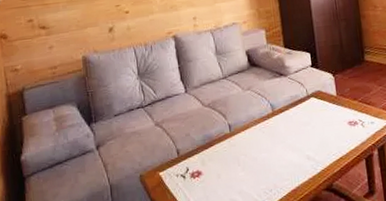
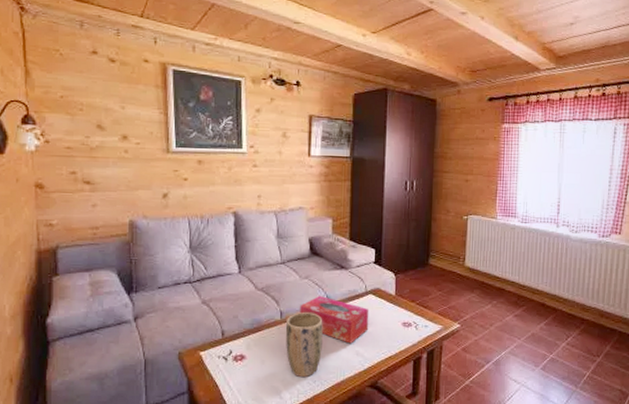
plant pot: none [235,122,274,187] -> present [285,312,323,377]
tissue box: none [246,105,316,149] -> present [300,296,369,344]

